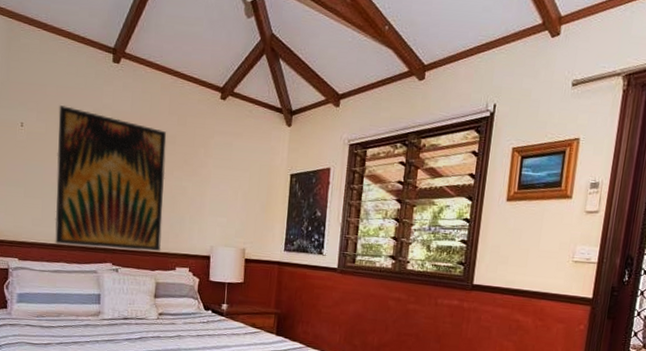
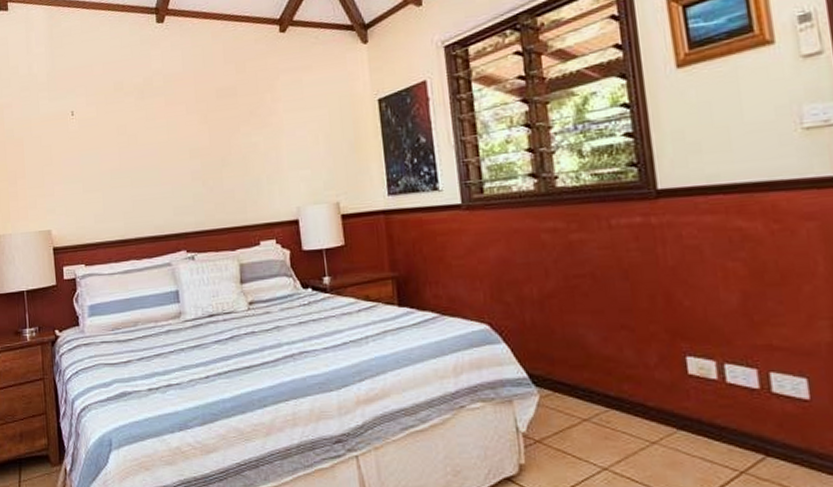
wall art: present [55,105,167,252] -> none [107,81,240,239]

